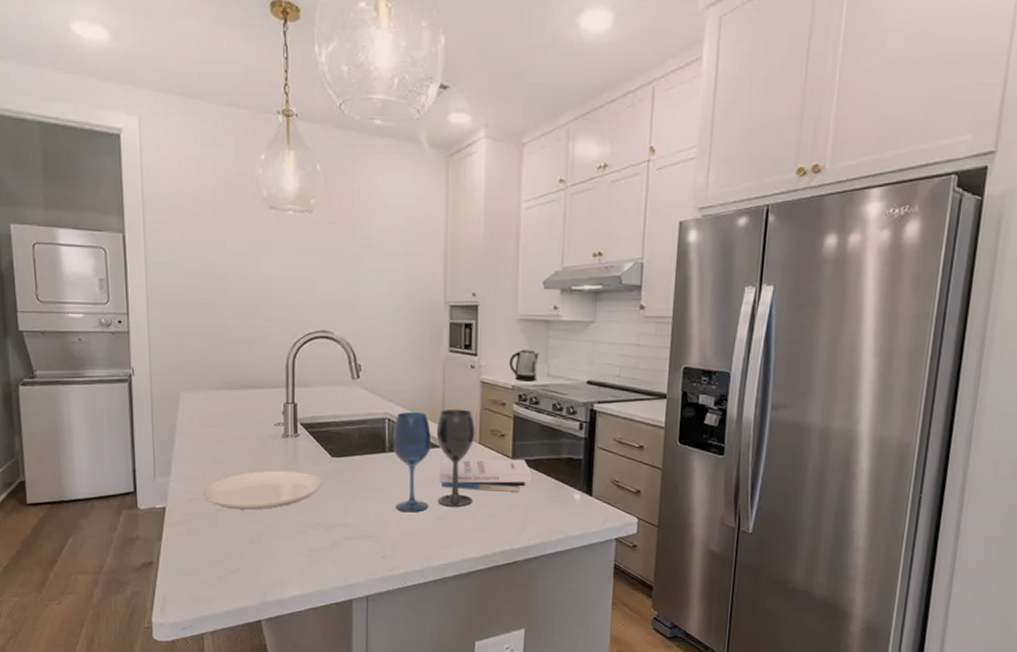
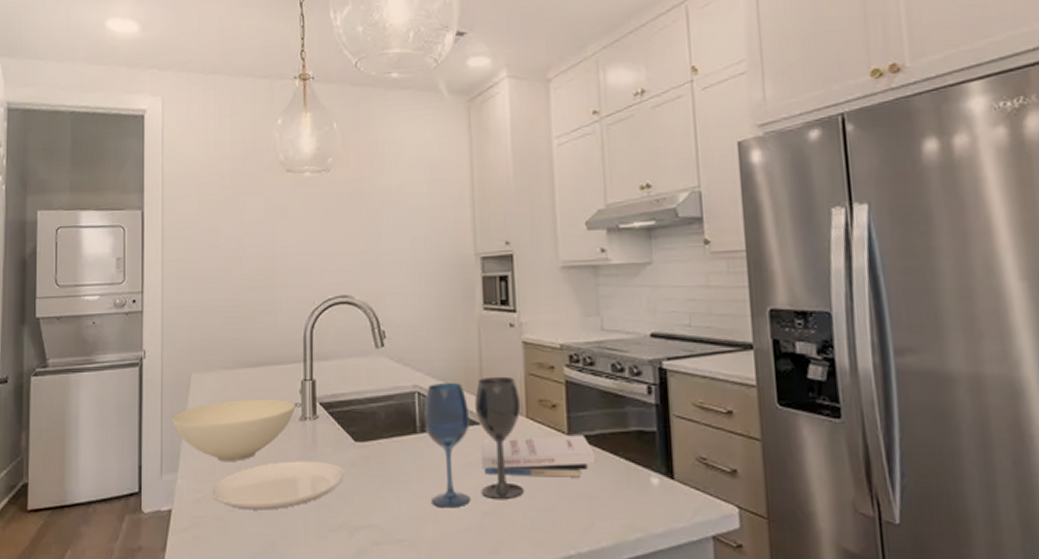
bowl: none [162,416,279,470] -> present [171,398,296,462]
kettle: present [509,349,539,382] -> none [554,301,589,339]

